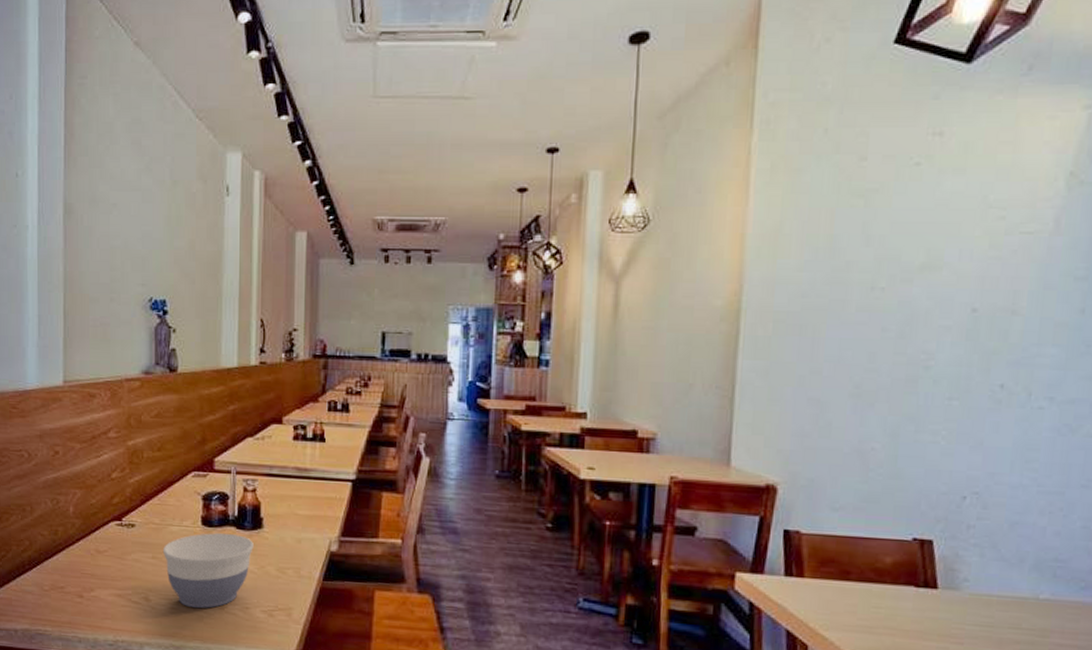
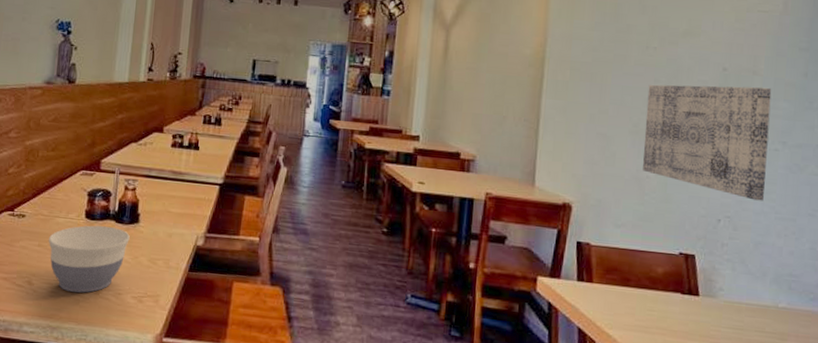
wall art: none [866,330,1036,472] -> present [642,84,772,201]

